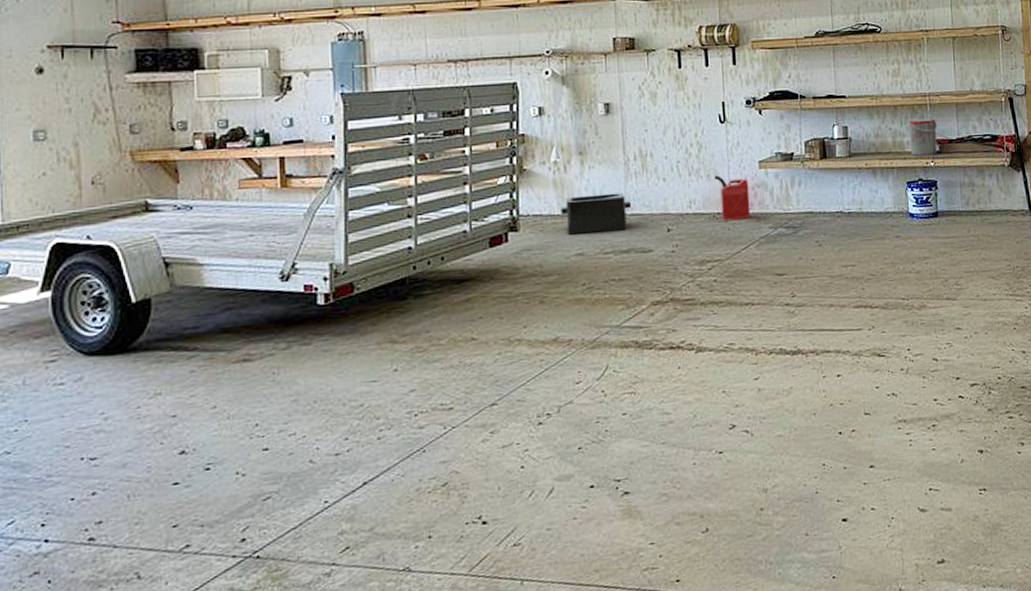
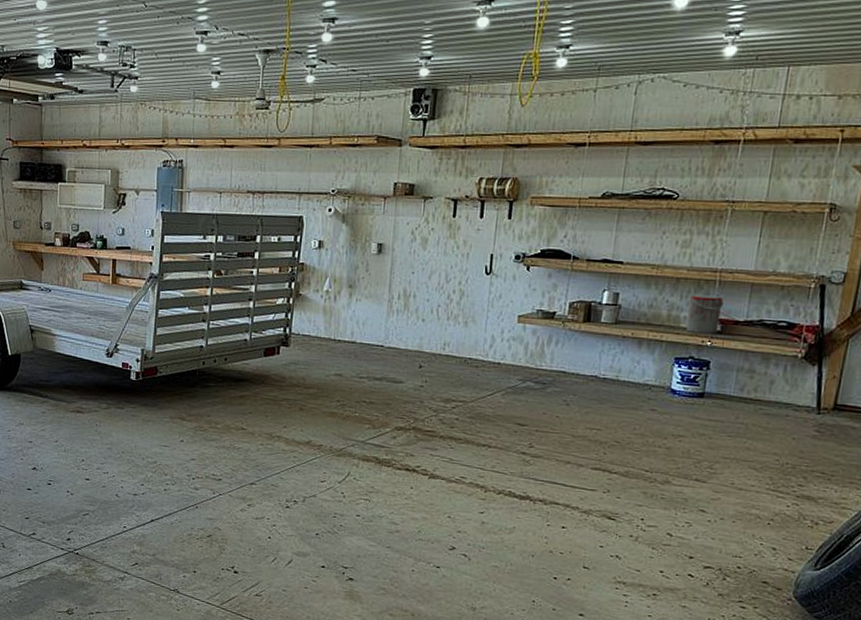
cooler: present [561,192,632,237] -> none [327,323,390,361]
fuel can: present [714,175,751,221] -> none [471,323,505,368]

